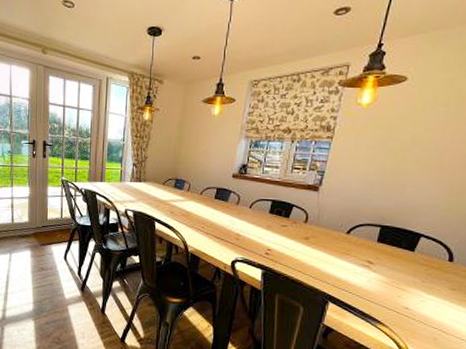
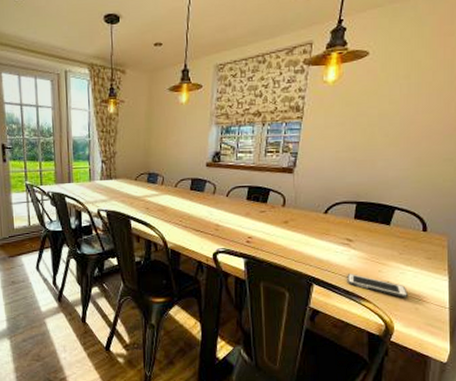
cell phone: none [364,296,428,326] -> present [347,274,409,298]

